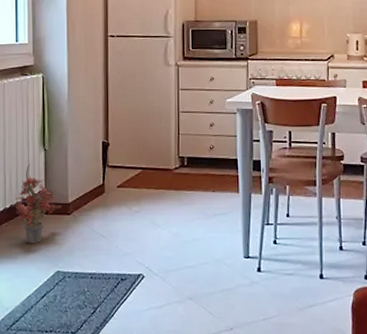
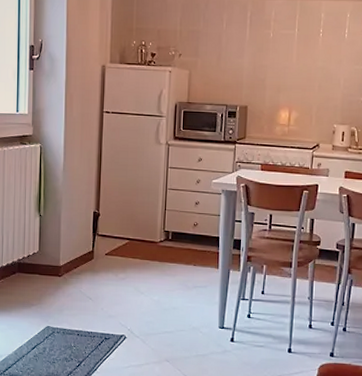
potted plant: present [12,164,62,244] -> none [8,228,54,301]

